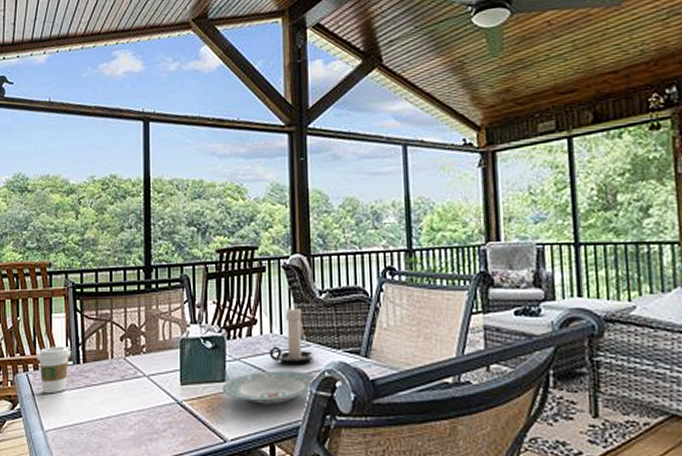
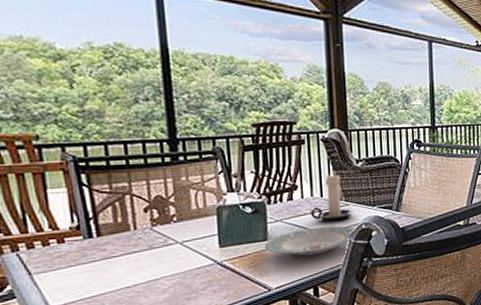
coffee cup: present [36,346,72,394] -> none [29,222,81,272]

